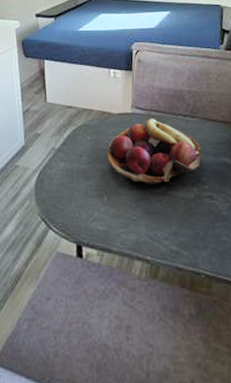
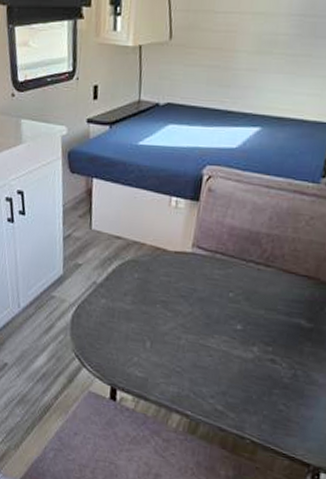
fruit basket: present [108,119,202,185] -> none [155,262,272,338]

